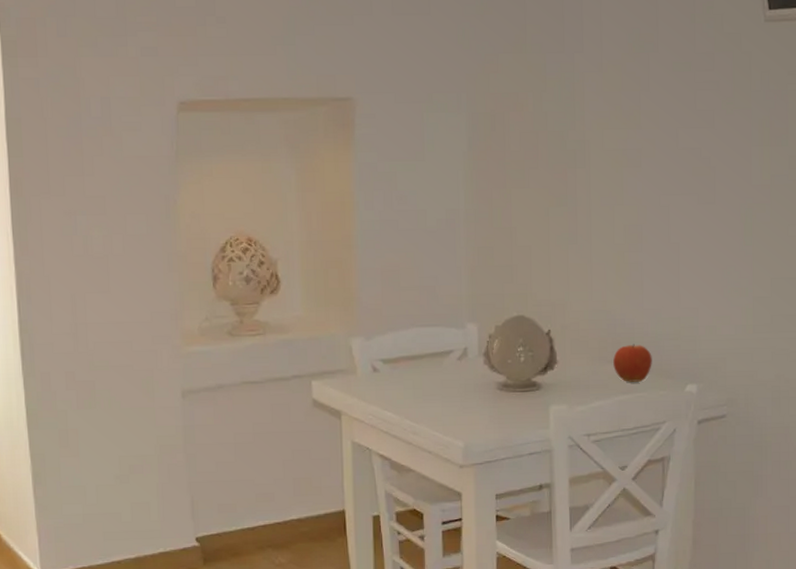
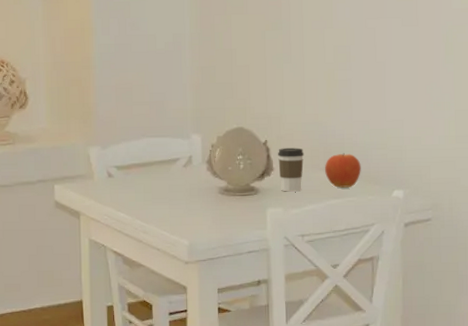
coffee cup: none [561,338,591,387] -> present [277,148,305,192]

